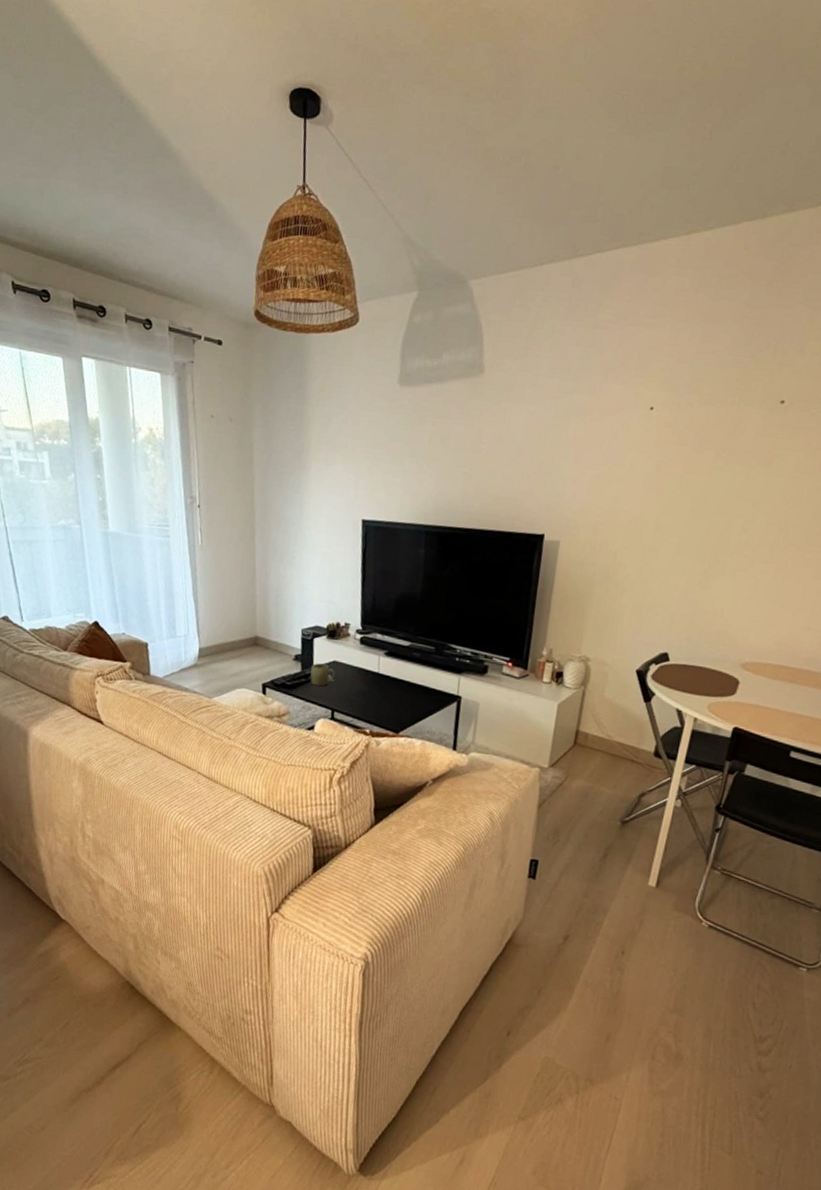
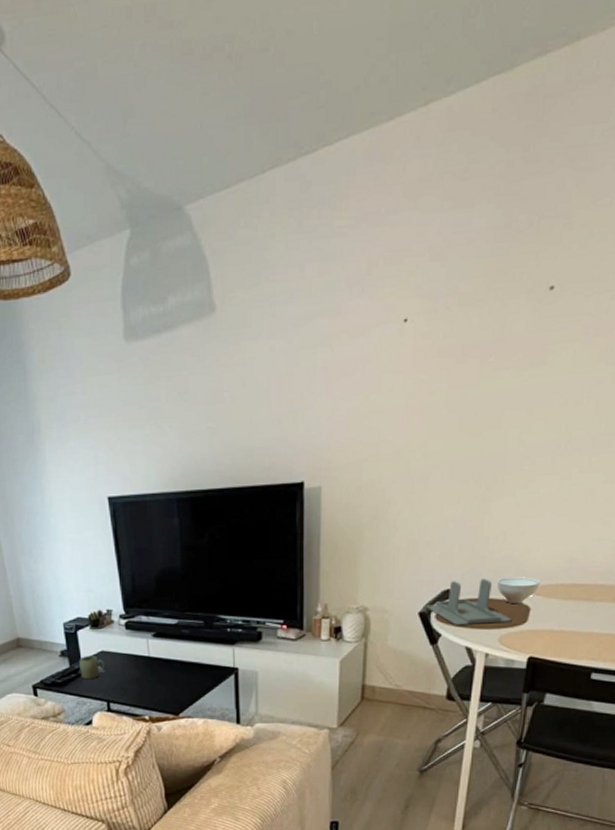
napkin holder: none [643,646,722,692] -> present [425,578,512,626]
bowl: none [710,649,751,677] -> present [496,577,541,605]

